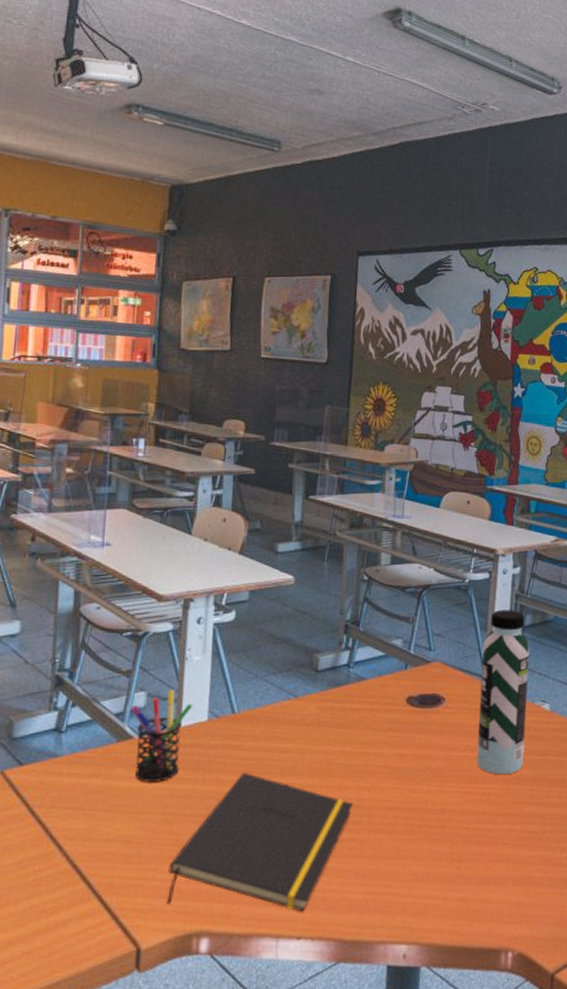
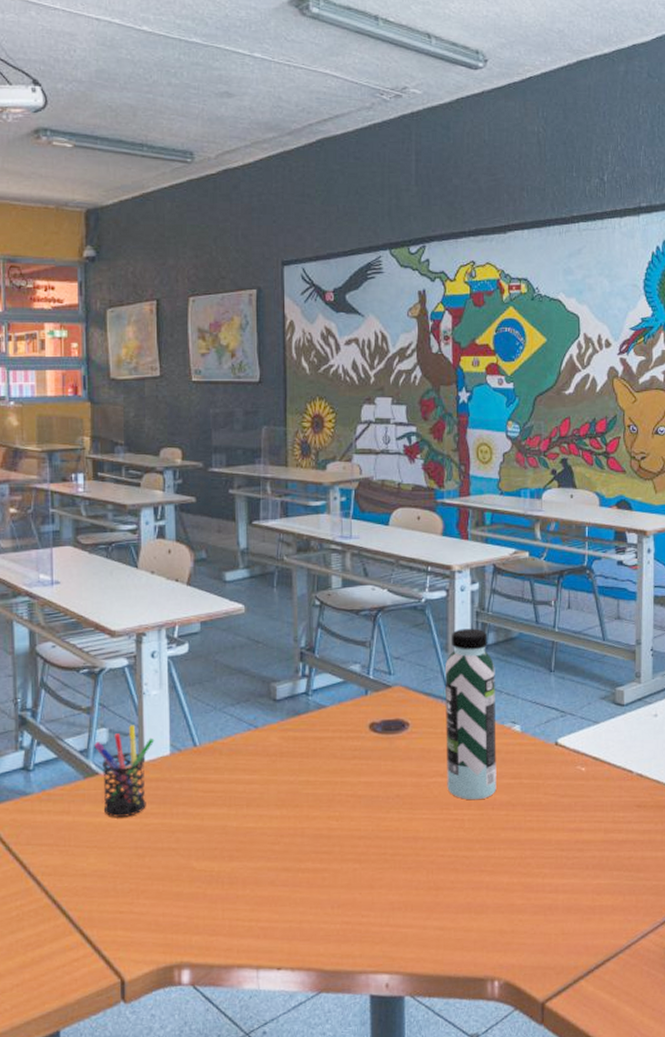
notepad: present [166,772,354,912] -> none [145,804,324,943]

